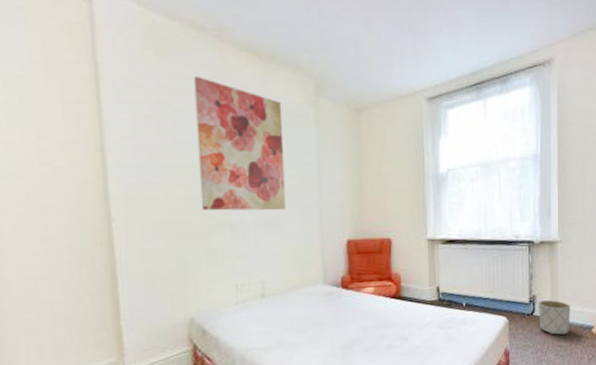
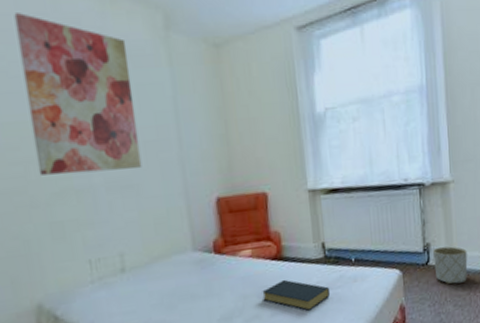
hardback book: none [381,316,442,346] -> present [262,279,331,311]

